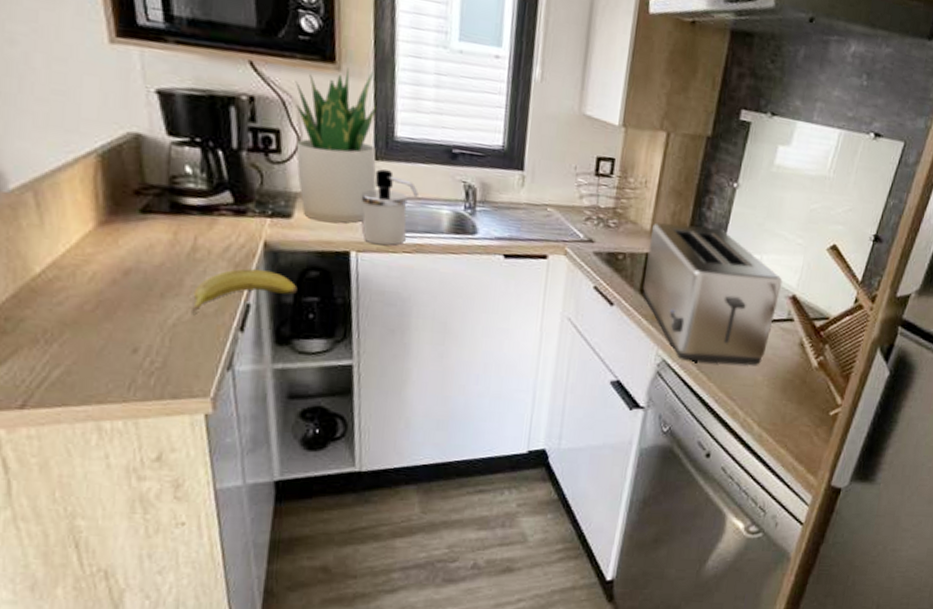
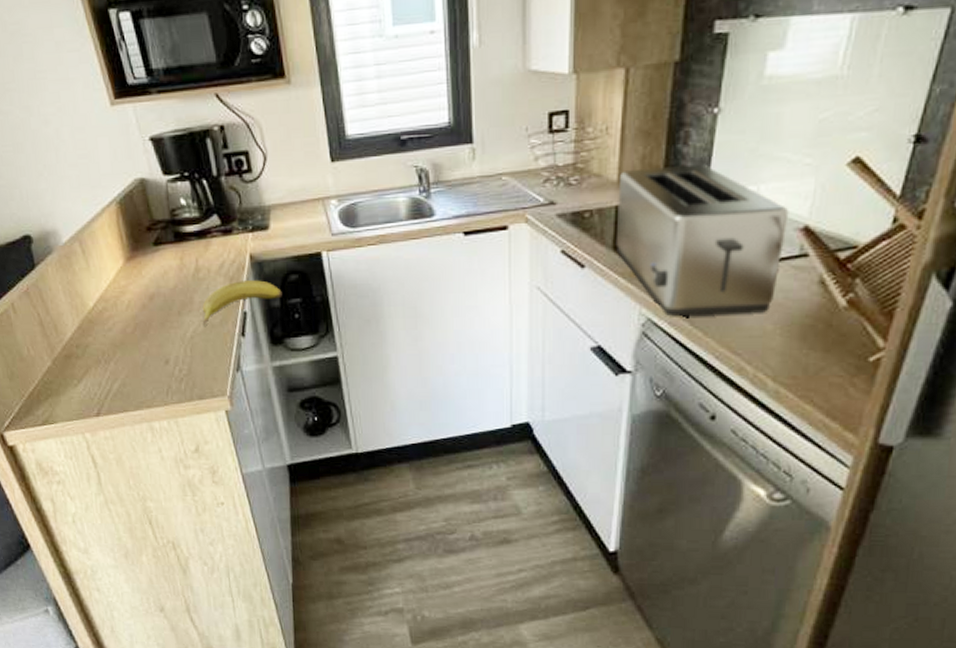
planter: present [295,68,377,224] -> none [254,78,335,229]
soap dispenser: present [361,169,419,246] -> none [324,169,375,242]

